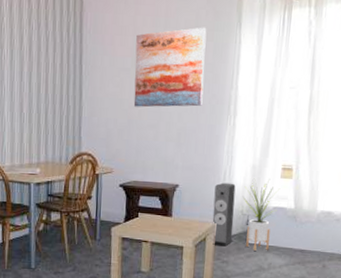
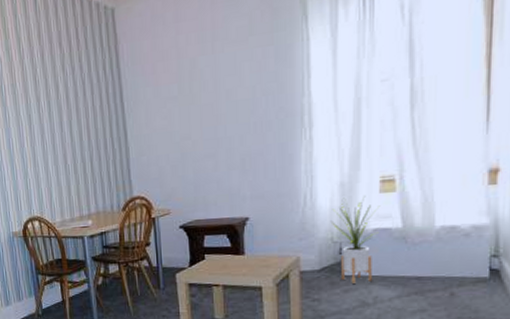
wall art: present [133,27,207,108] -> none [180,30,268,138]
speaker: present [212,182,236,247] -> none [294,207,324,282]

